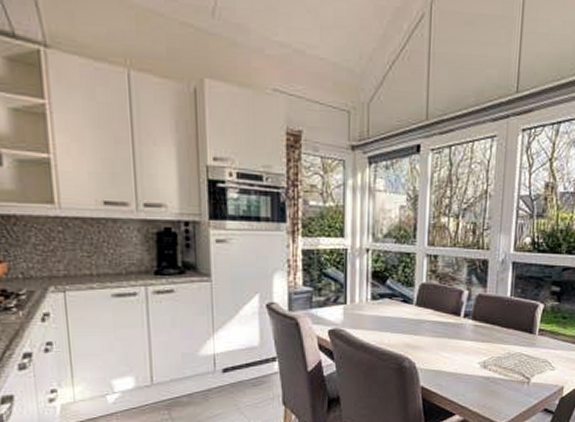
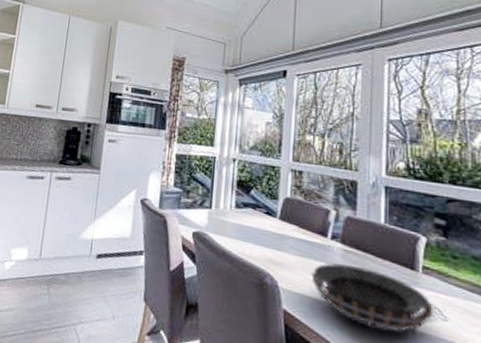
decorative bowl: none [446,339,545,387] -> present [311,263,434,332]

